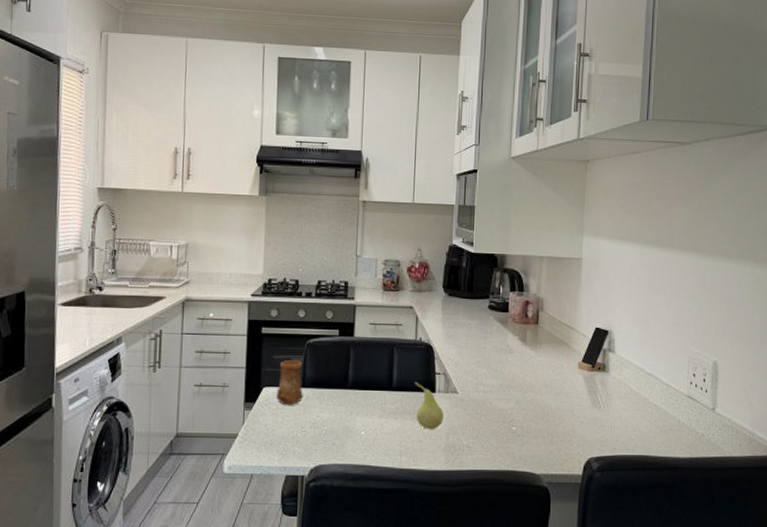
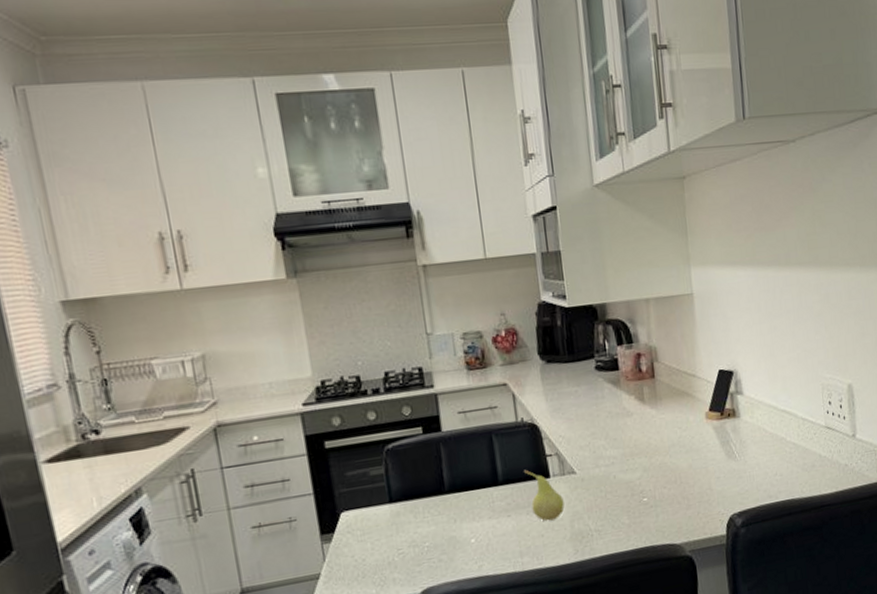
cup: present [276,360,303,405] -> none [356,472,393,528]

